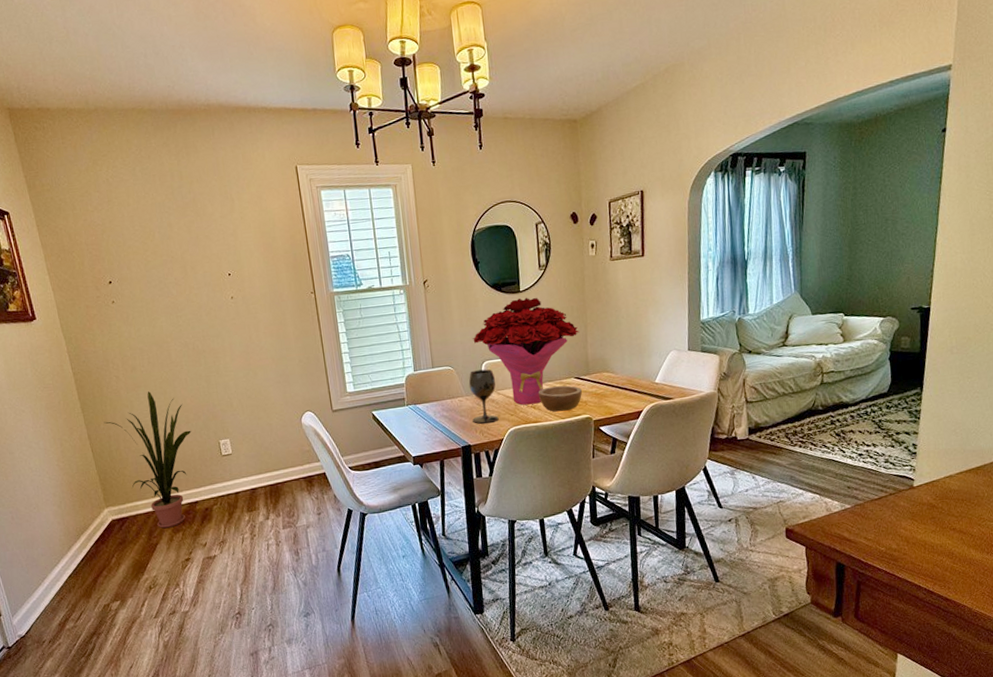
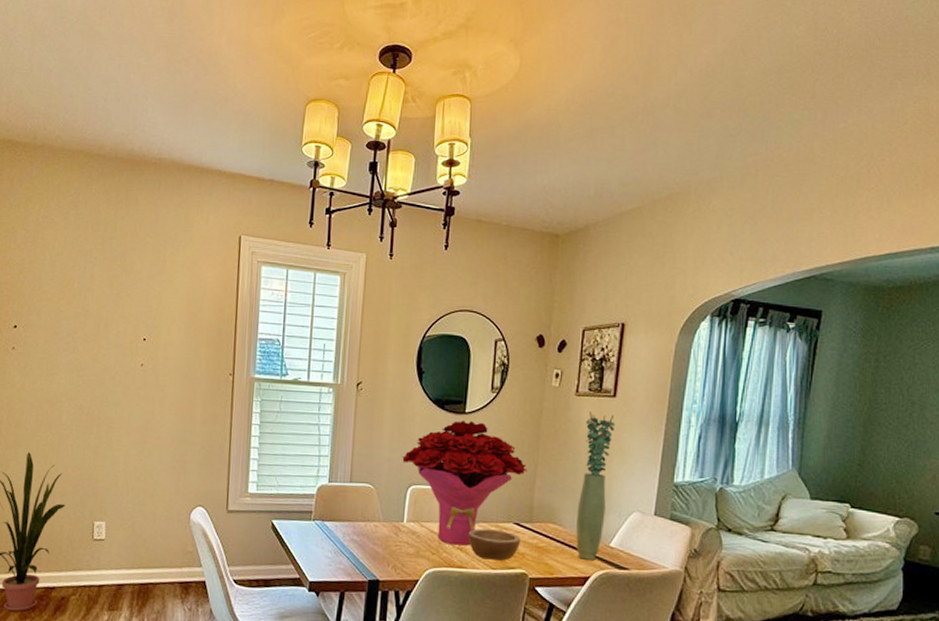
wine glass: present [468,369,499,424] -> none [386,493,421,558]
vase: none [622,271,649,397] -> present [576,412,616,560]

